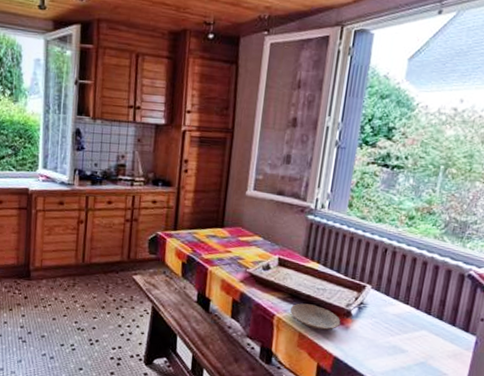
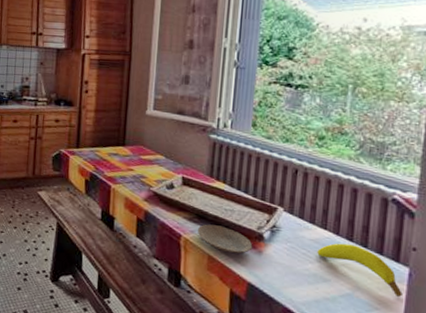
banana: none [398,316,468,363] -> present [317,243,403,297]

